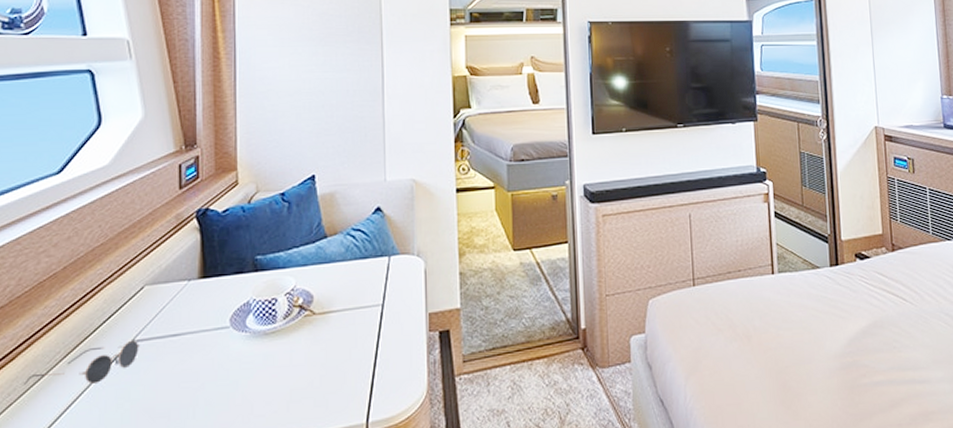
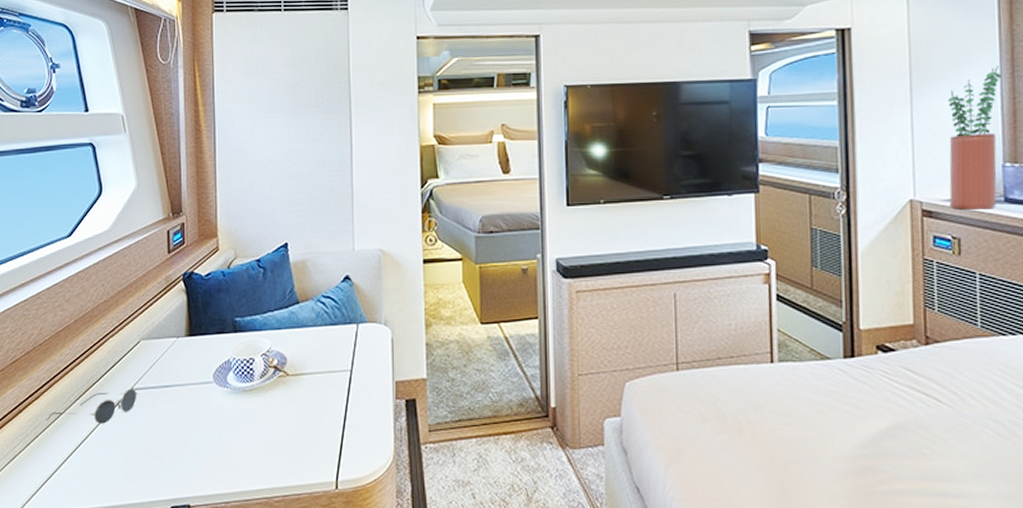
vase: none [898,15,938,135] -> present [947,65,1002,210]

